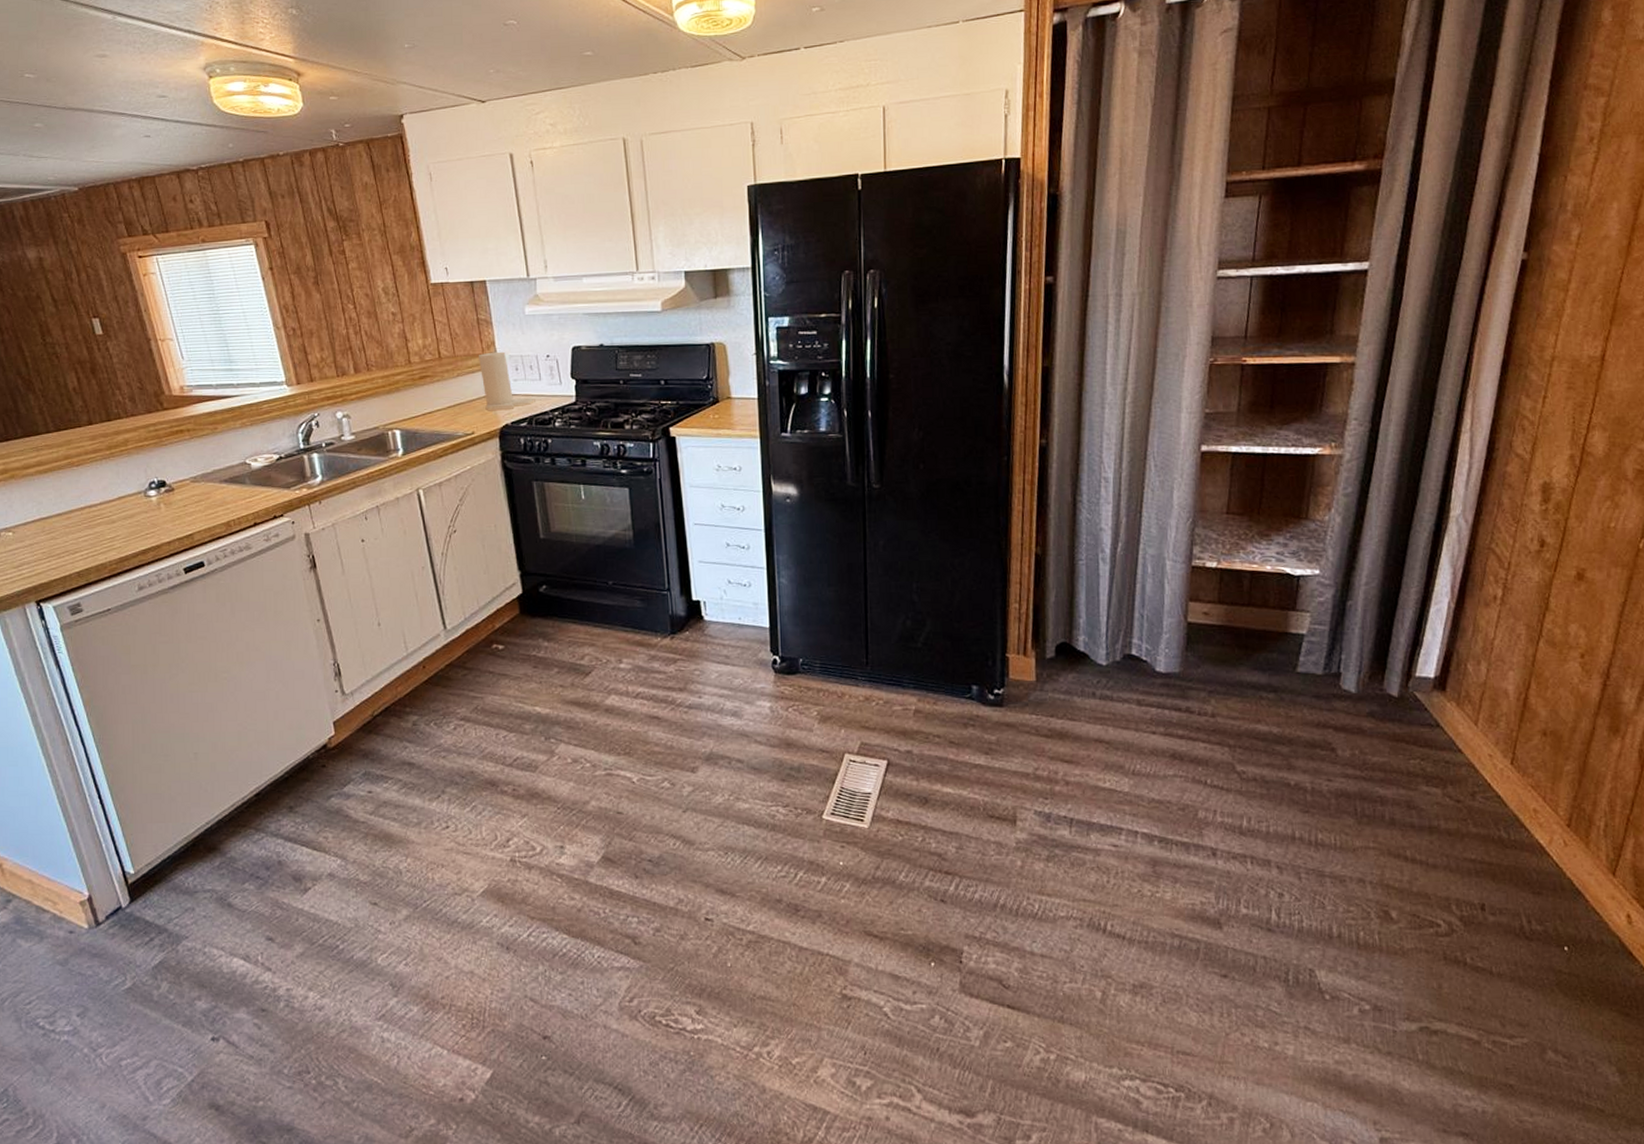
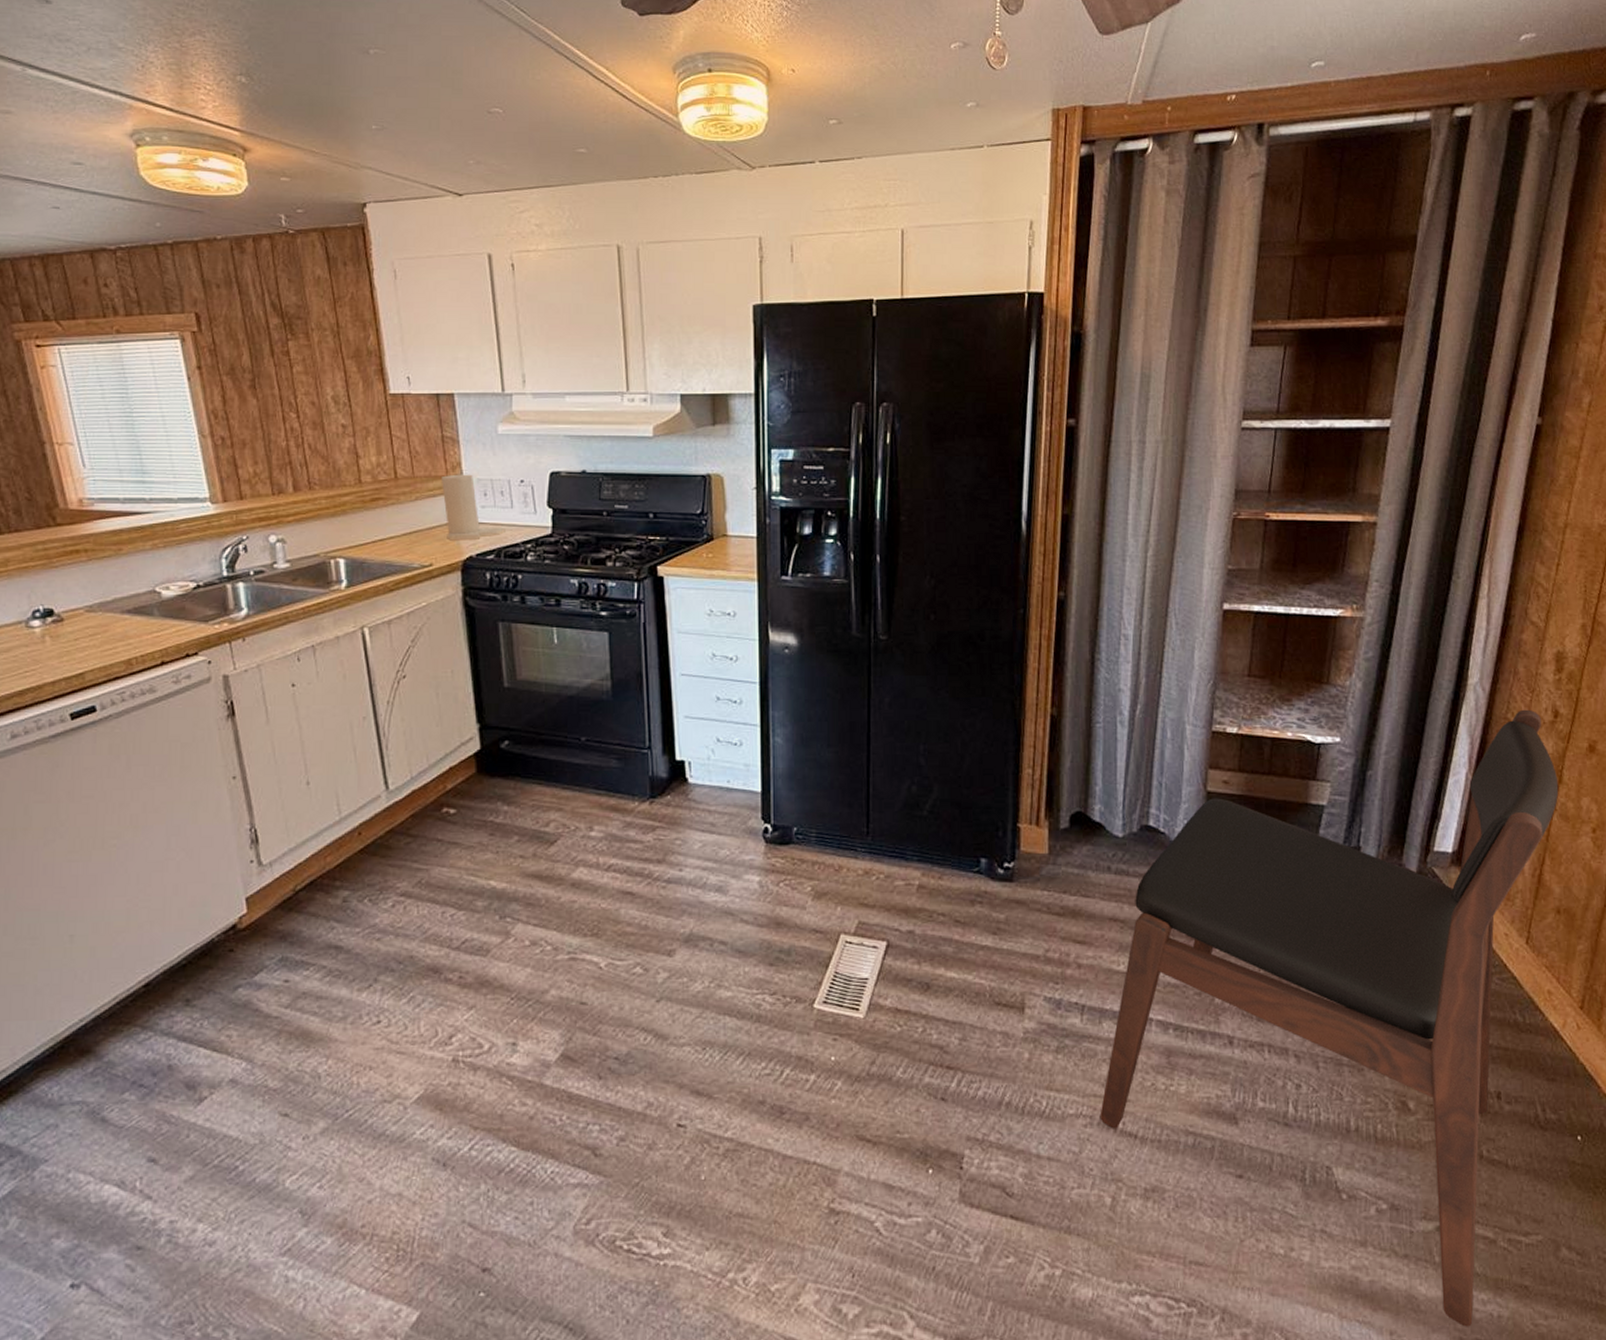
dining chair: none [1089,539,1545,1120] -> present [1100,709,1559,1327]

